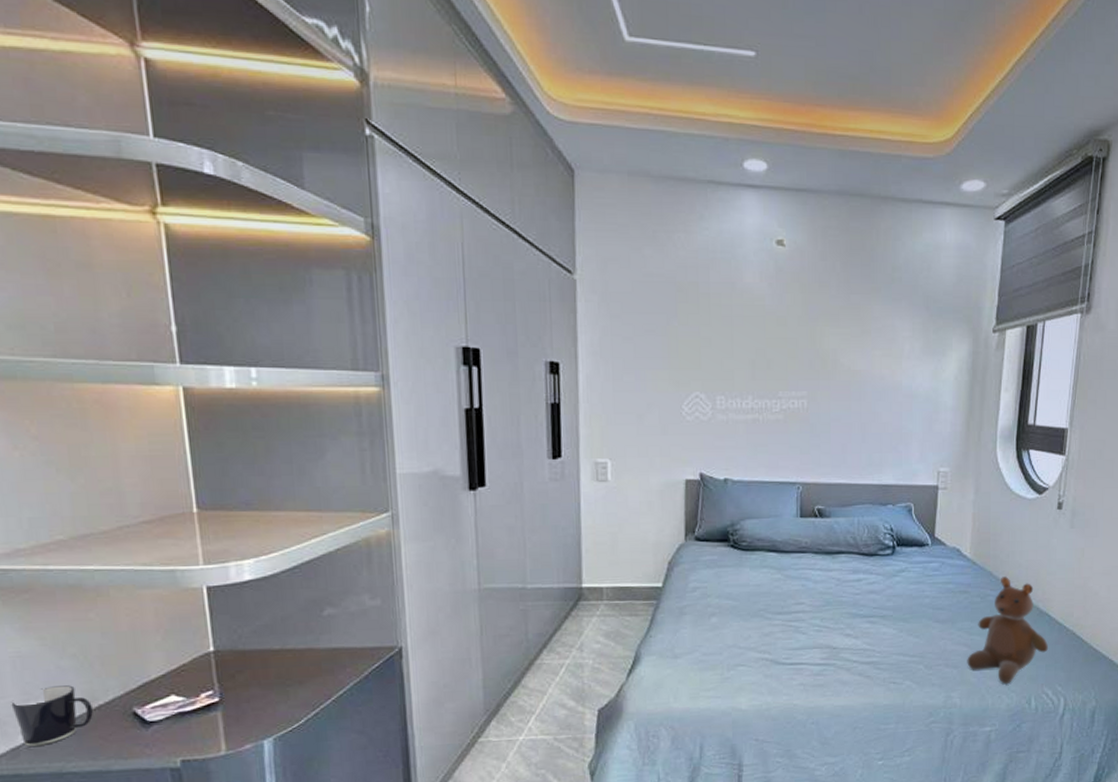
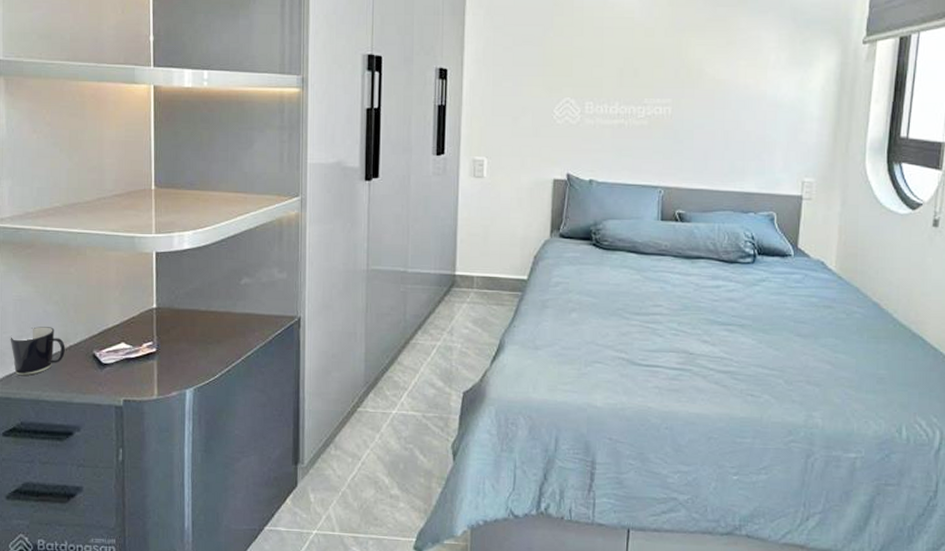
teddy bear: present [967,576,1049,684] -> none [830,294,923,409]

